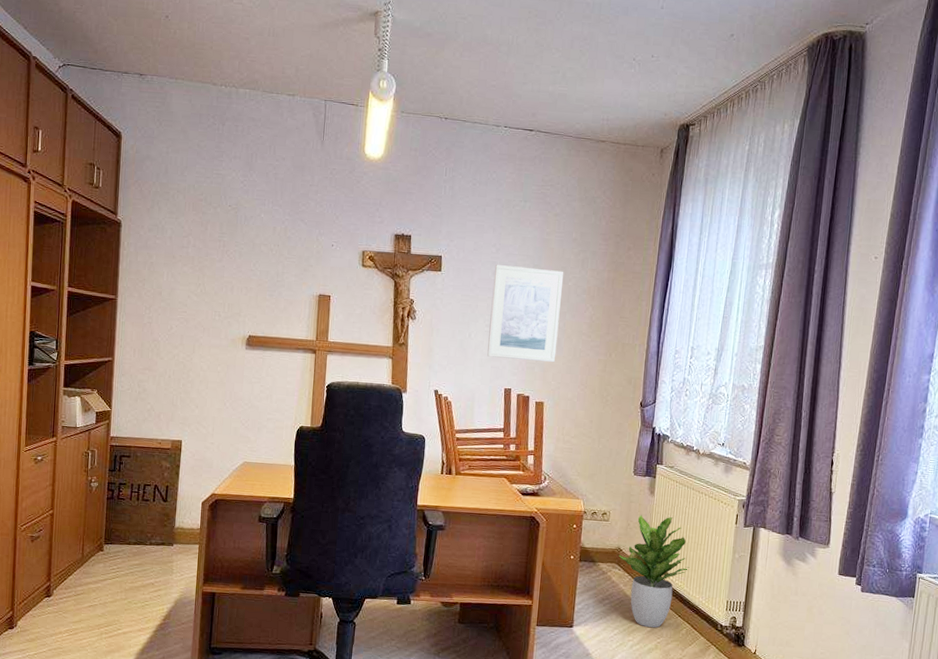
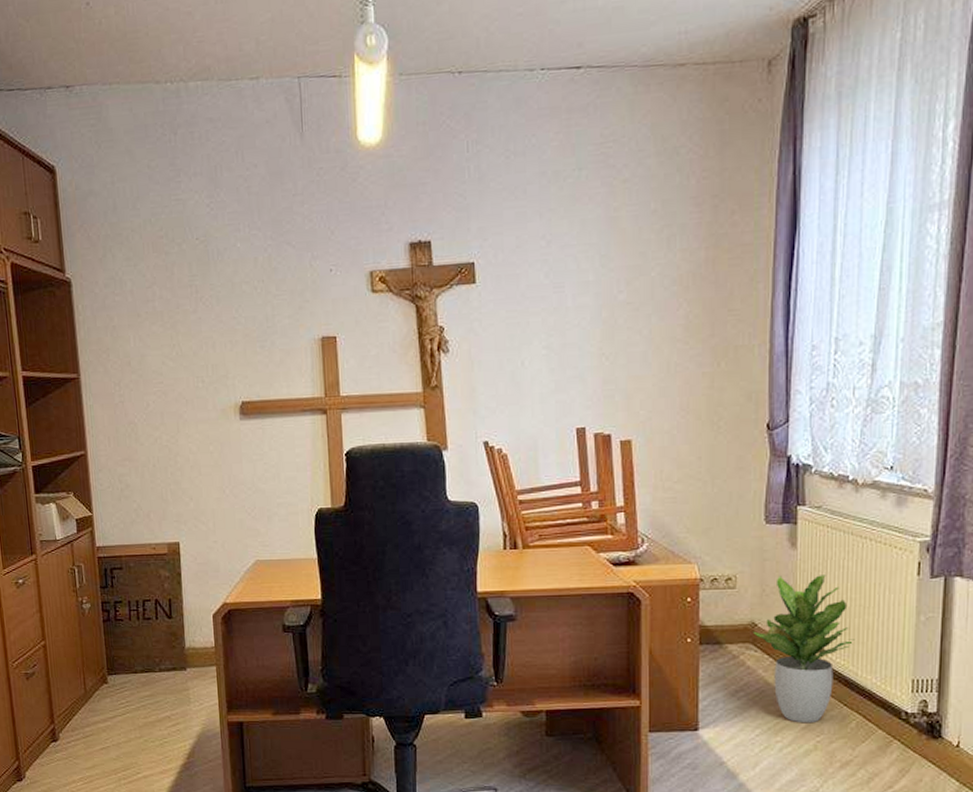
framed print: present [487,265,564,363] -> none [547,258,644,389]

